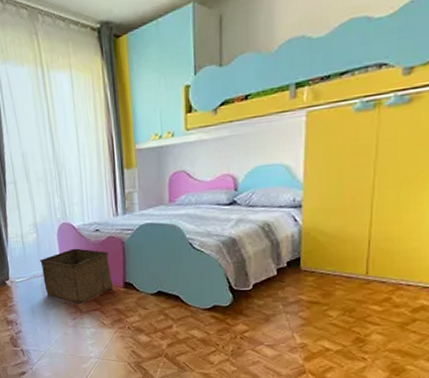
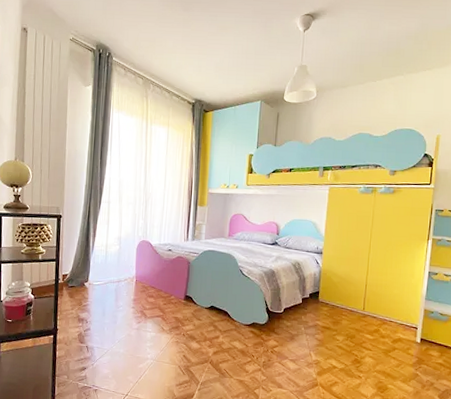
storage bin: present [40,248,114,305] -> none [118,262,177,310]

